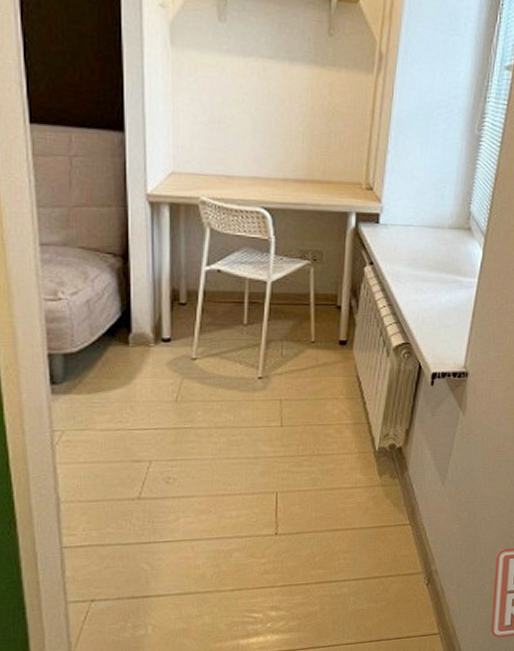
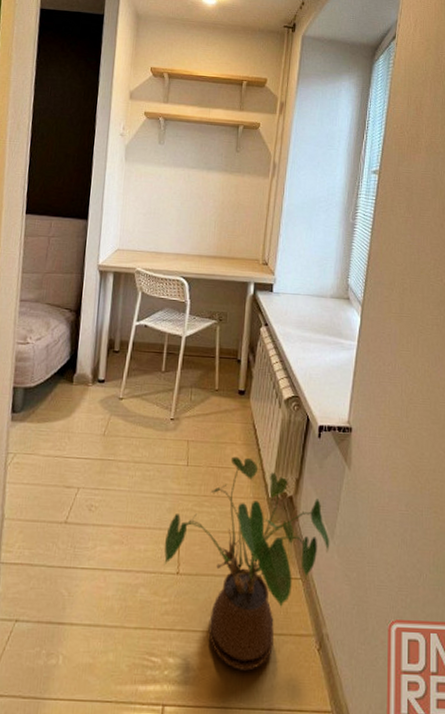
house plant: none [259,412,442,613] -> present [164,456,330,671]

